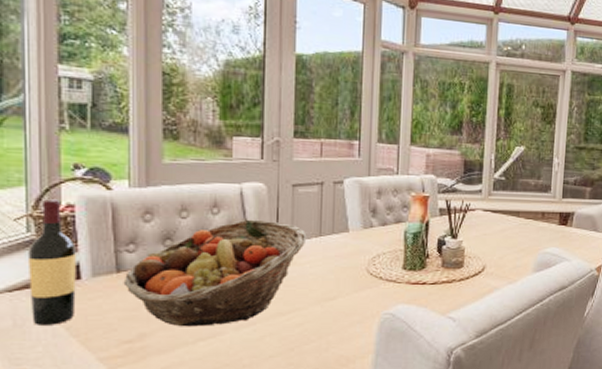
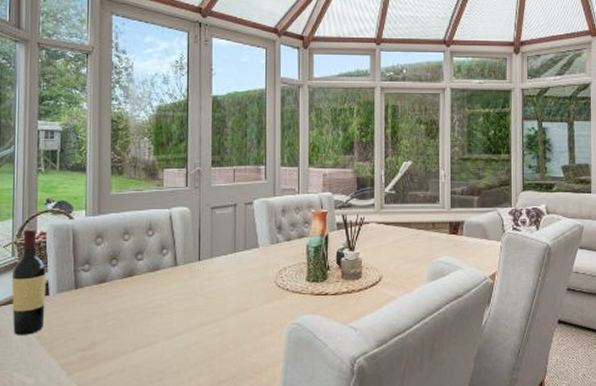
fruit basket: present [123,219,307,327] -> none [80,239,224,337]

